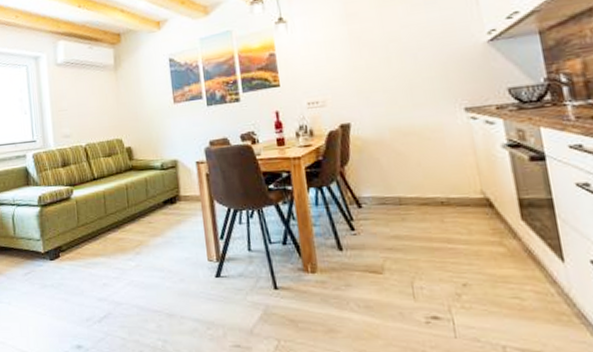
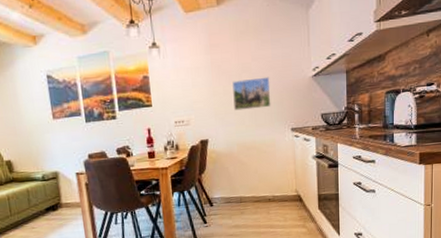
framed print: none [376,45,432,88] -> present [231,76,271,111]

